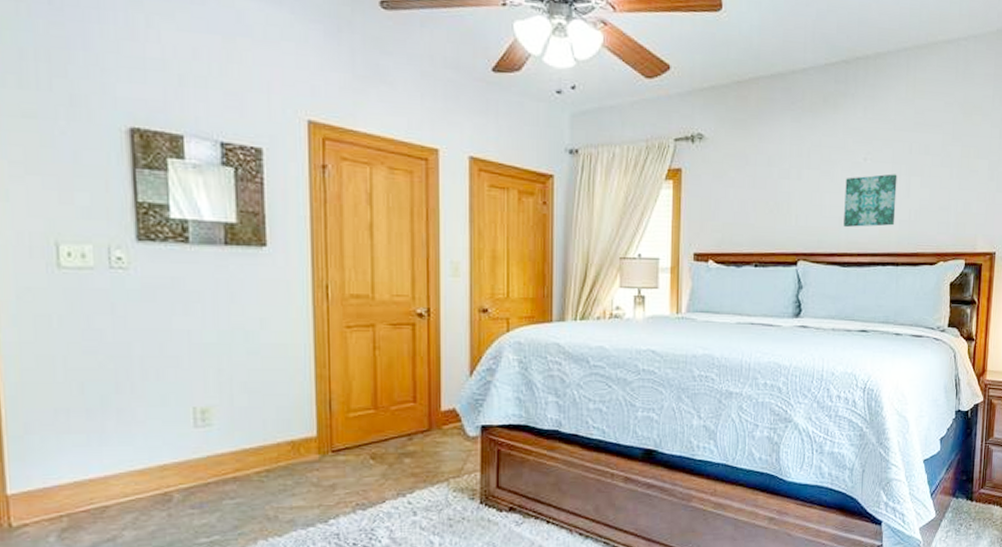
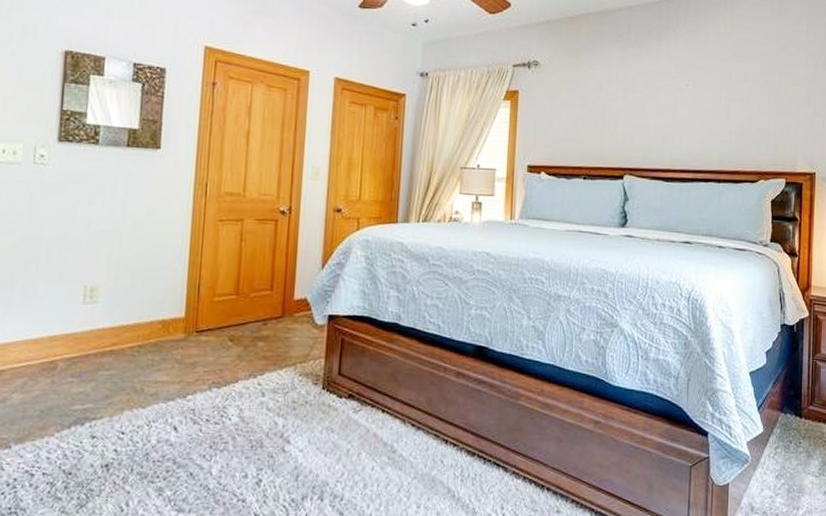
wall art: present [844,174,897,228] -> none [667,98,718,146]

